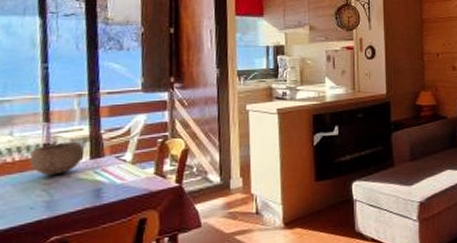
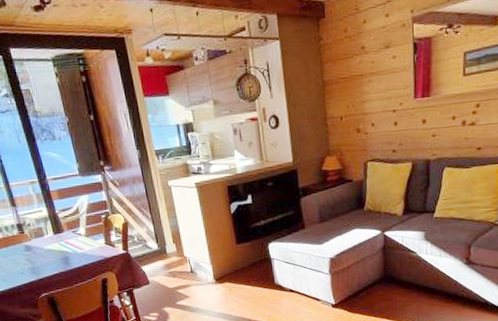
bowl: present [29,141,85,176] -> none [9,220,49,249]

